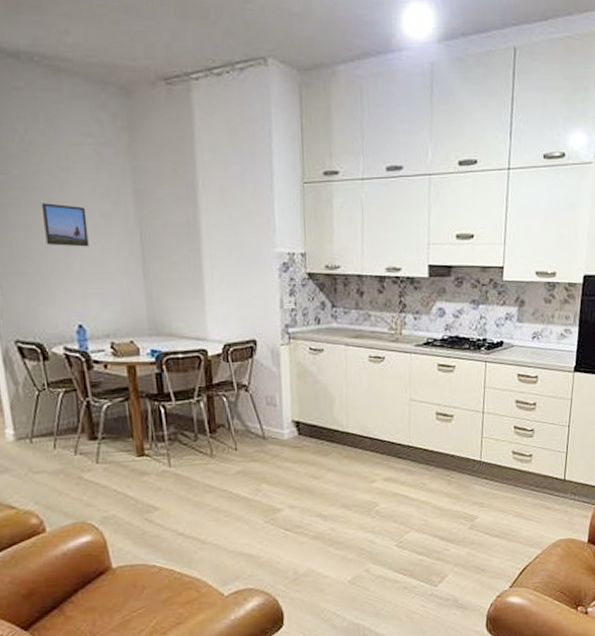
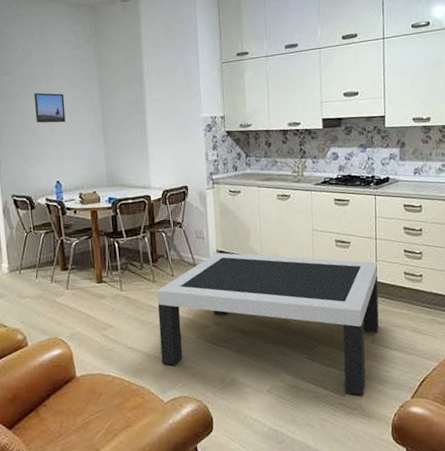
coffee table: none [216,422,483,586] -> present [157,252,380,396]

